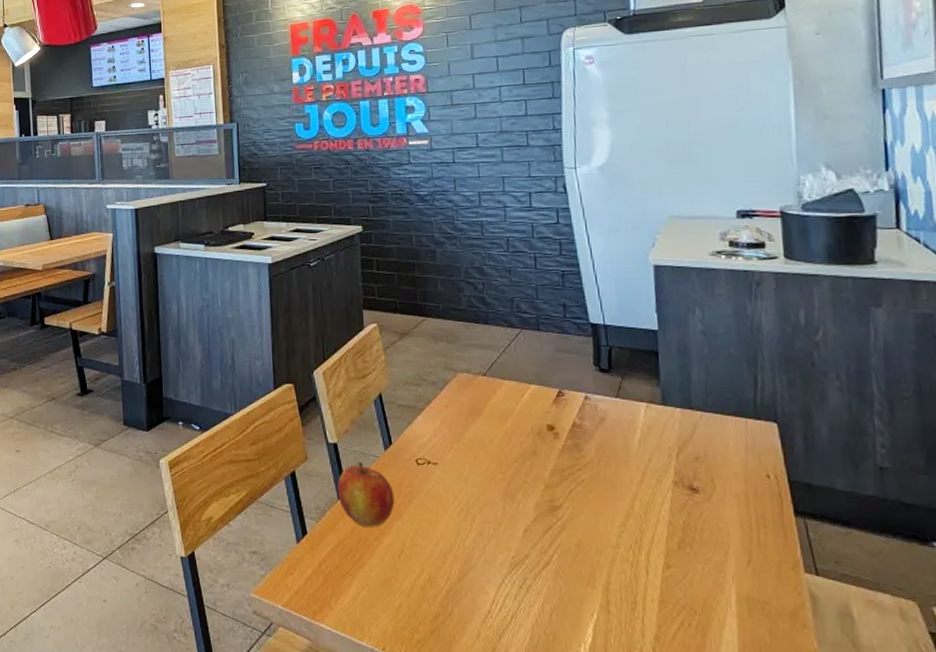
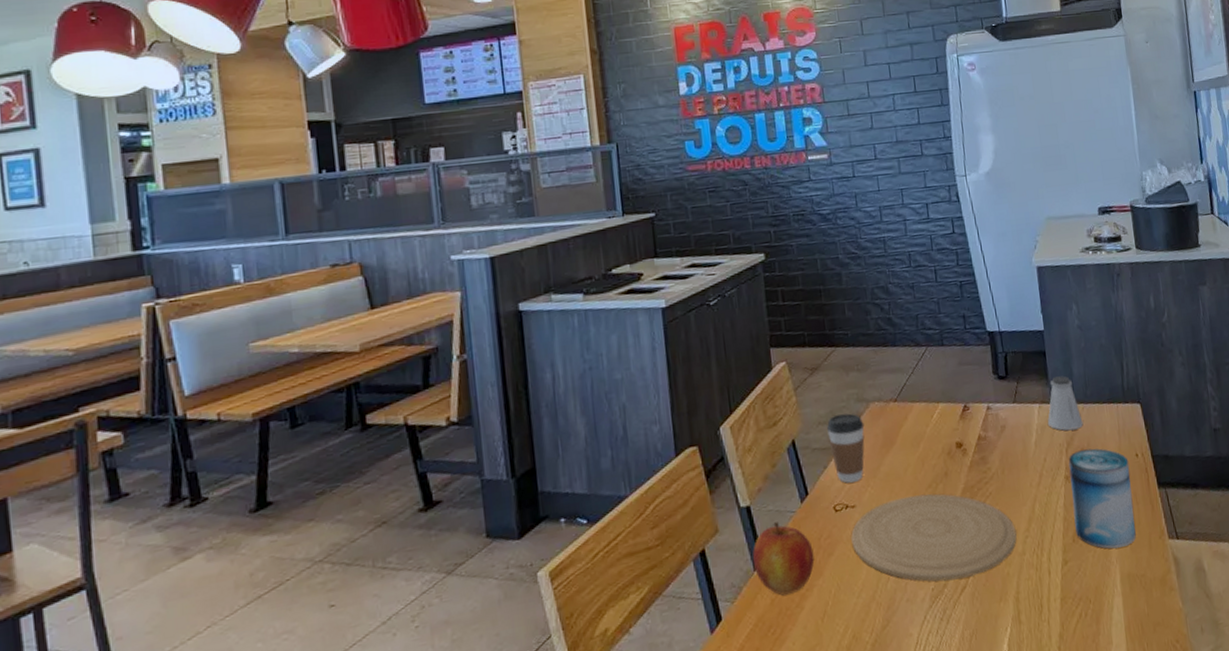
coffee cup: none [412,379,451,442] -> present [826,413,865,484]
plate: none [431,465,611,555] -> present [851,493,1017,582]
saltshaker: none [655,379,700,436] -> present [1047,375,1083,431]
beverage can: none [678,458,761,568] -> present [1068,448,1136,549]

